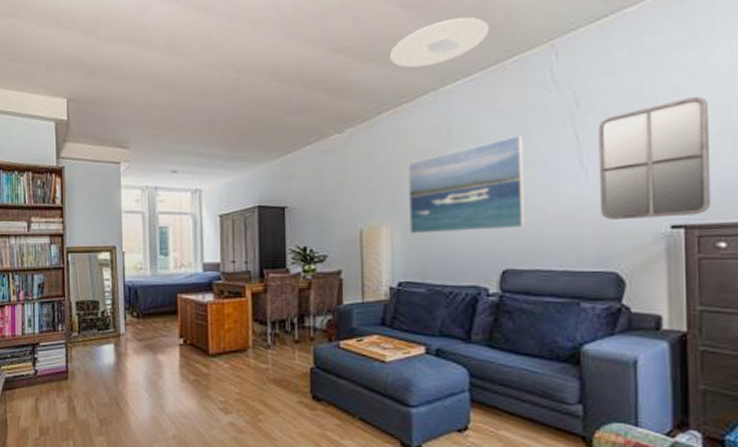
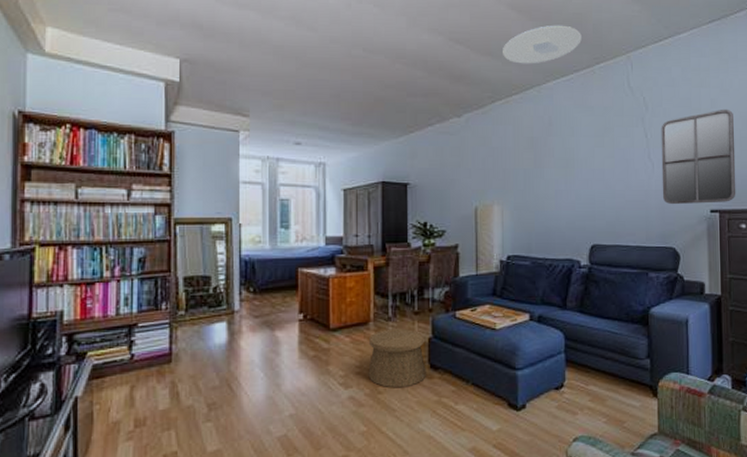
basket: none [248,356,308,418] -> present [368,328,426,388]
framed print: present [408,135,525,234] -> none [517,130,608,212]

